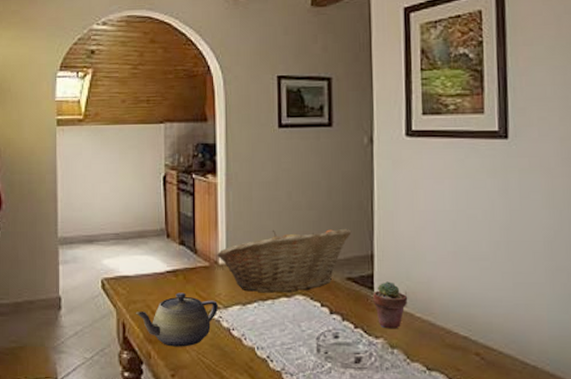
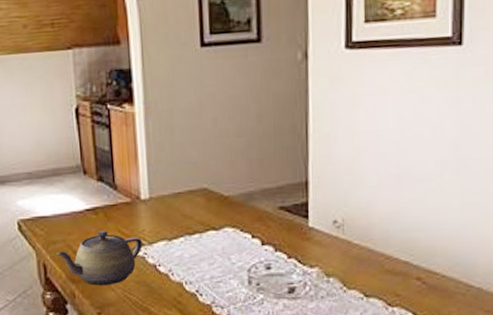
fruit basket: present [217,228,352,293] -> none [138,154,284,227]
potted succulent: present [373,281,408,329] -> none [307,209,346,258]

